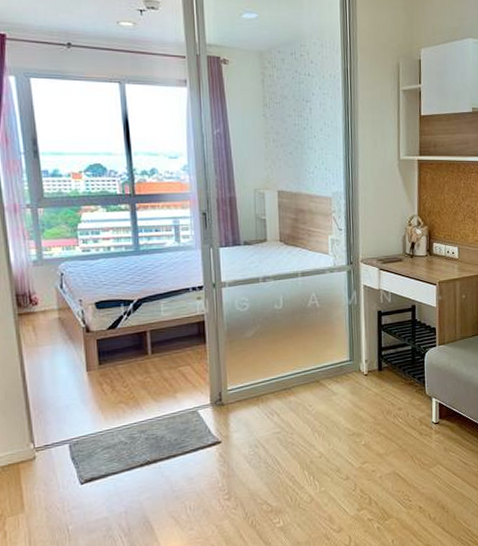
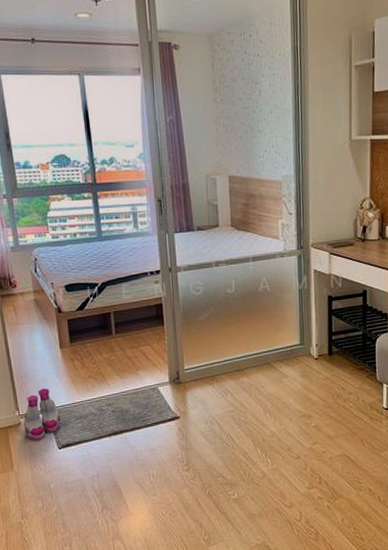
boots: none [39,416,85,477] -> present [23,388,61,441]

